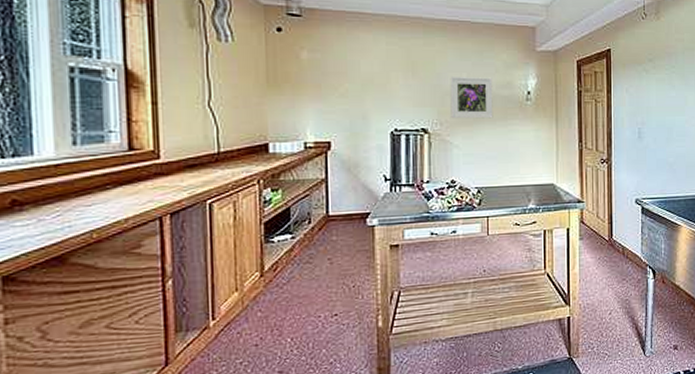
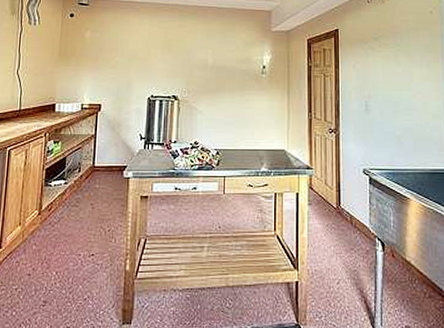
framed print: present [450,76,493,119] -> none [197,52,233,89]

